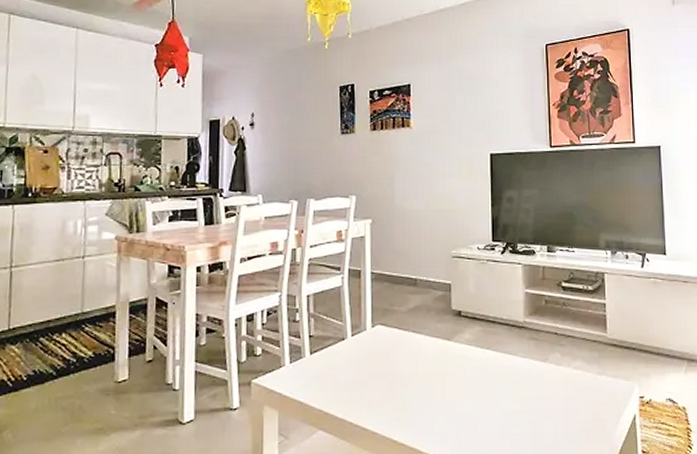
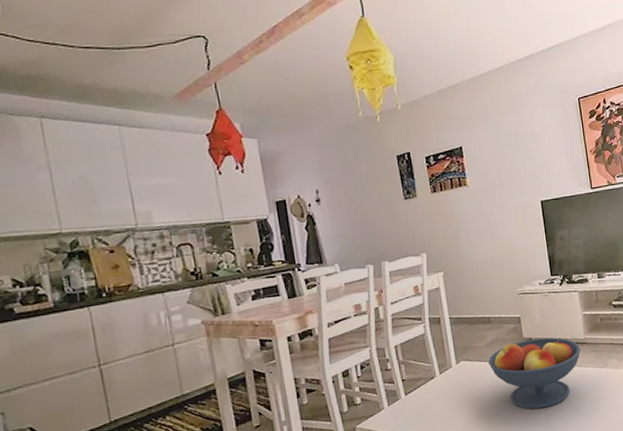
fruit bowl: none [408,312,518,398] -> present [488,337,581,410]

